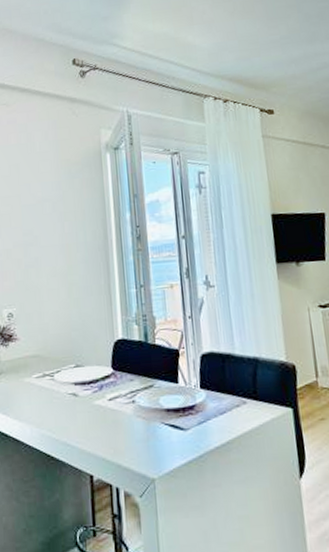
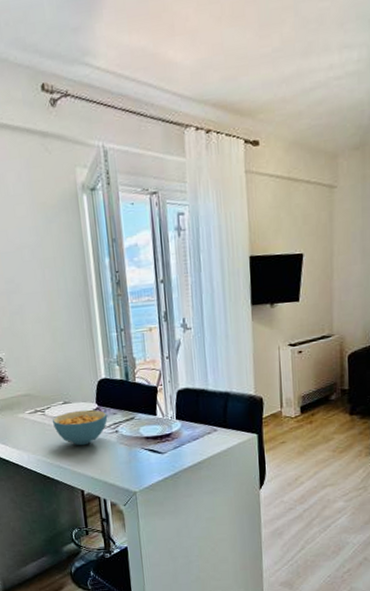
cereal bowl: none [61,374,124,419] -> present [52,409,108,446]

